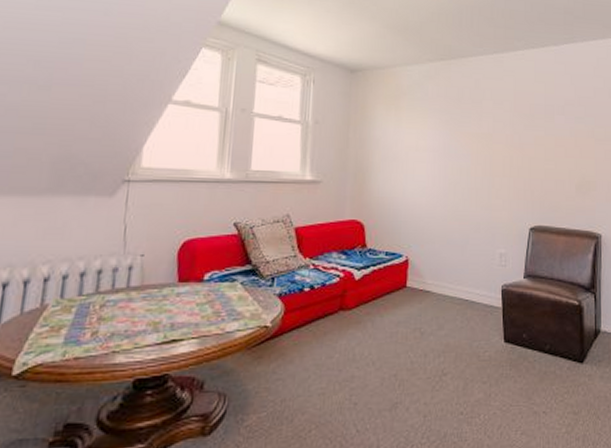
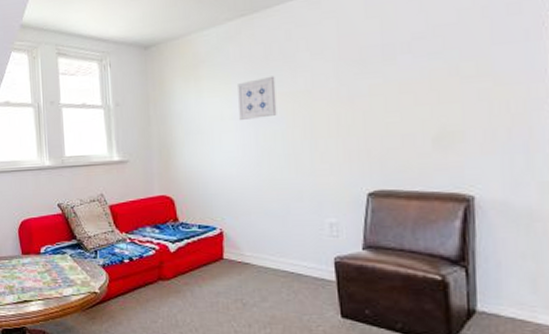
wall art: none [432,116,465,154] -> present [238,76,277,121]

